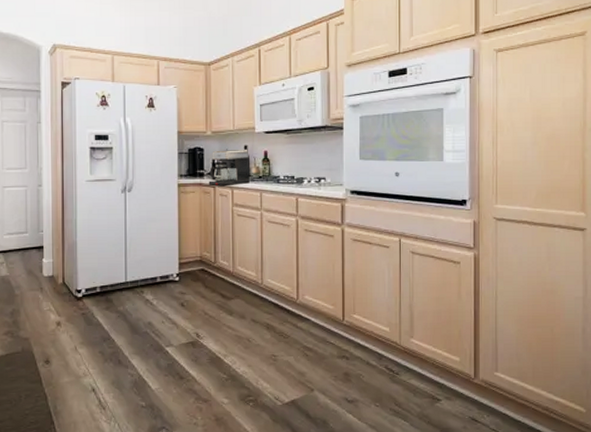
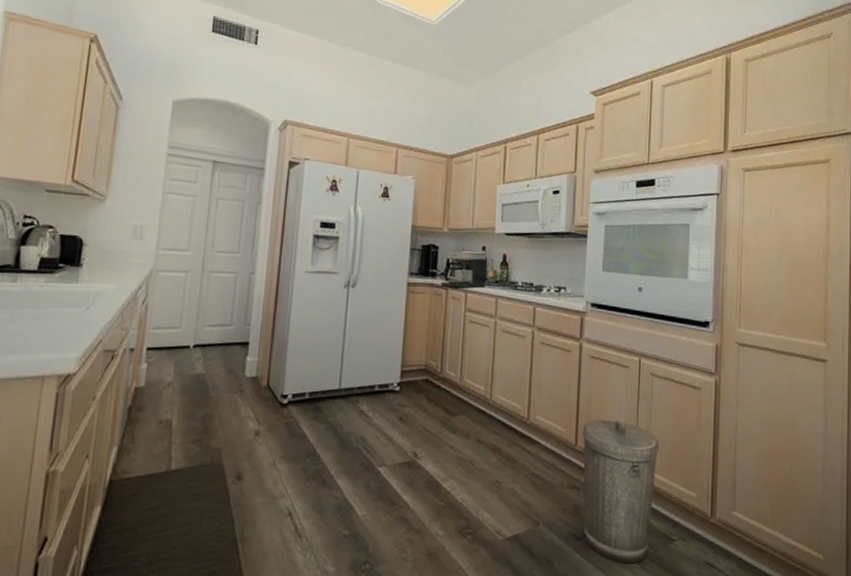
trash can: none [348,296,423,422] -> present [582,419,660,564]

